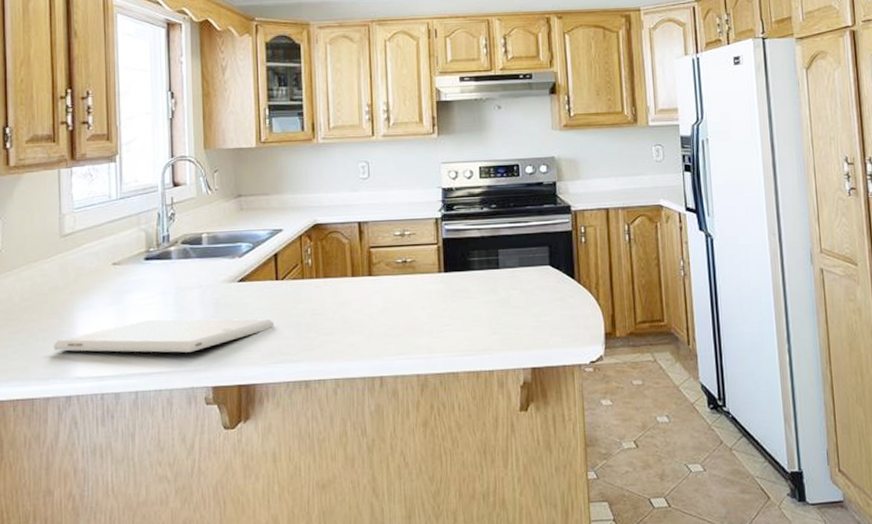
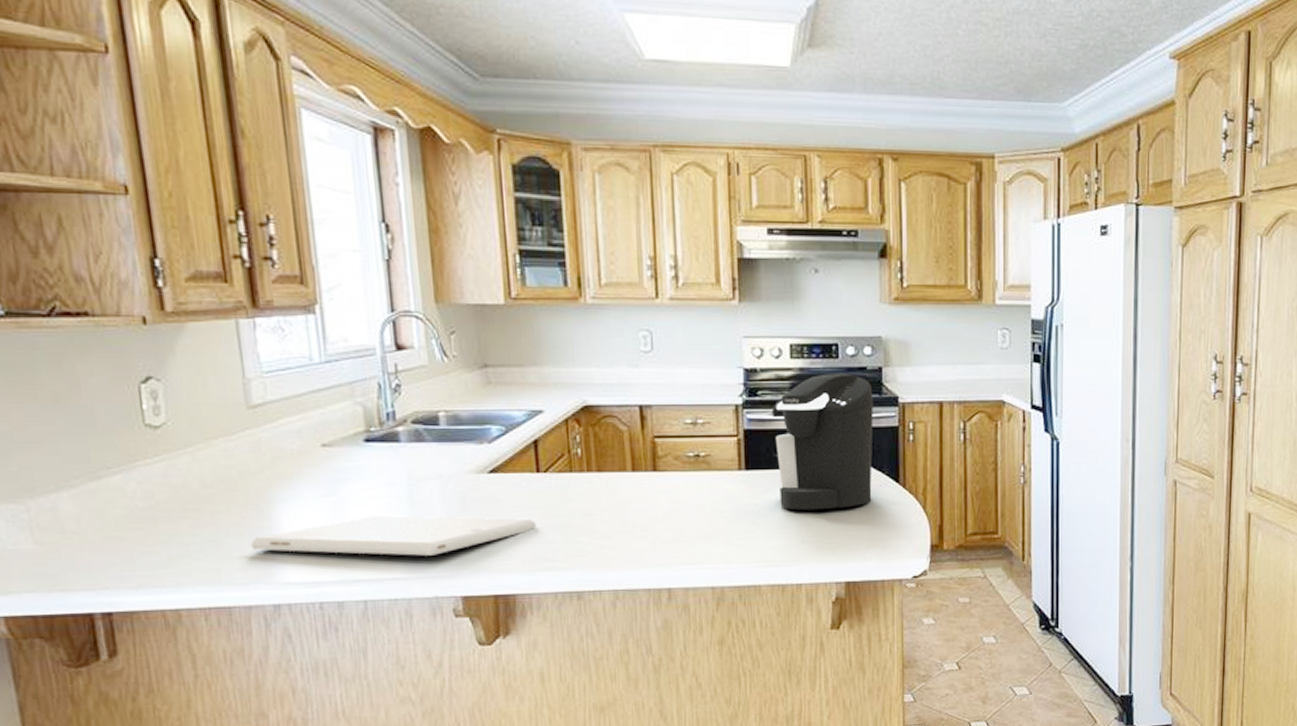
coffee maker: none [465,188,552,306] -> present [771,373,873,511]

